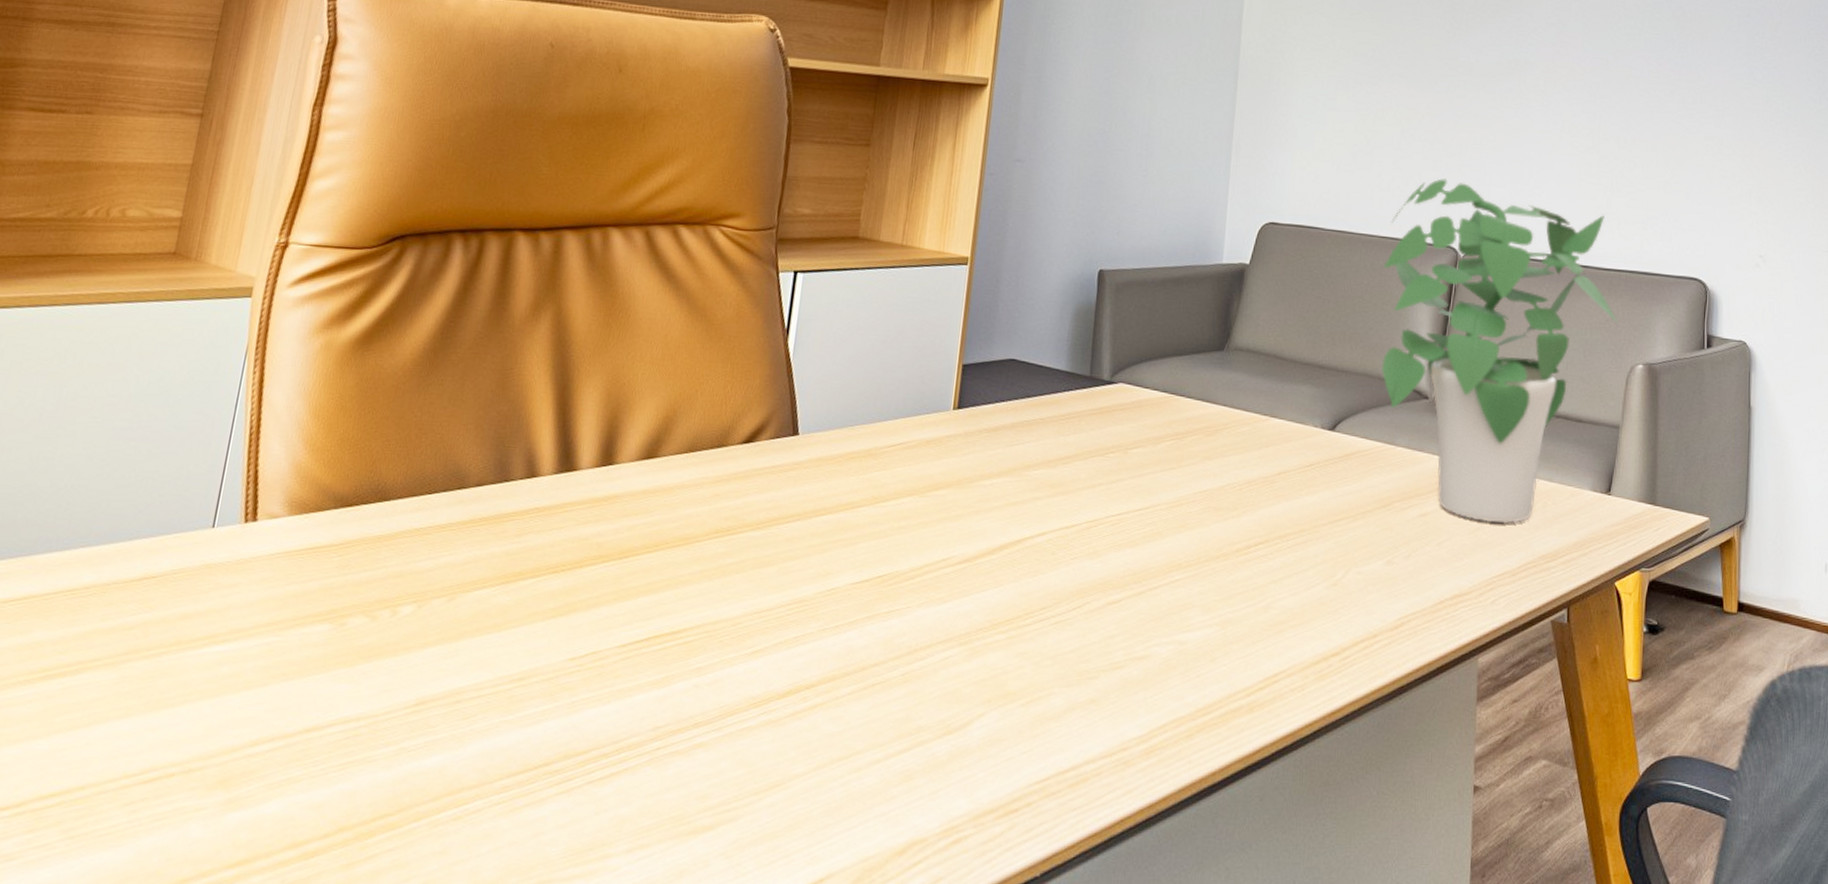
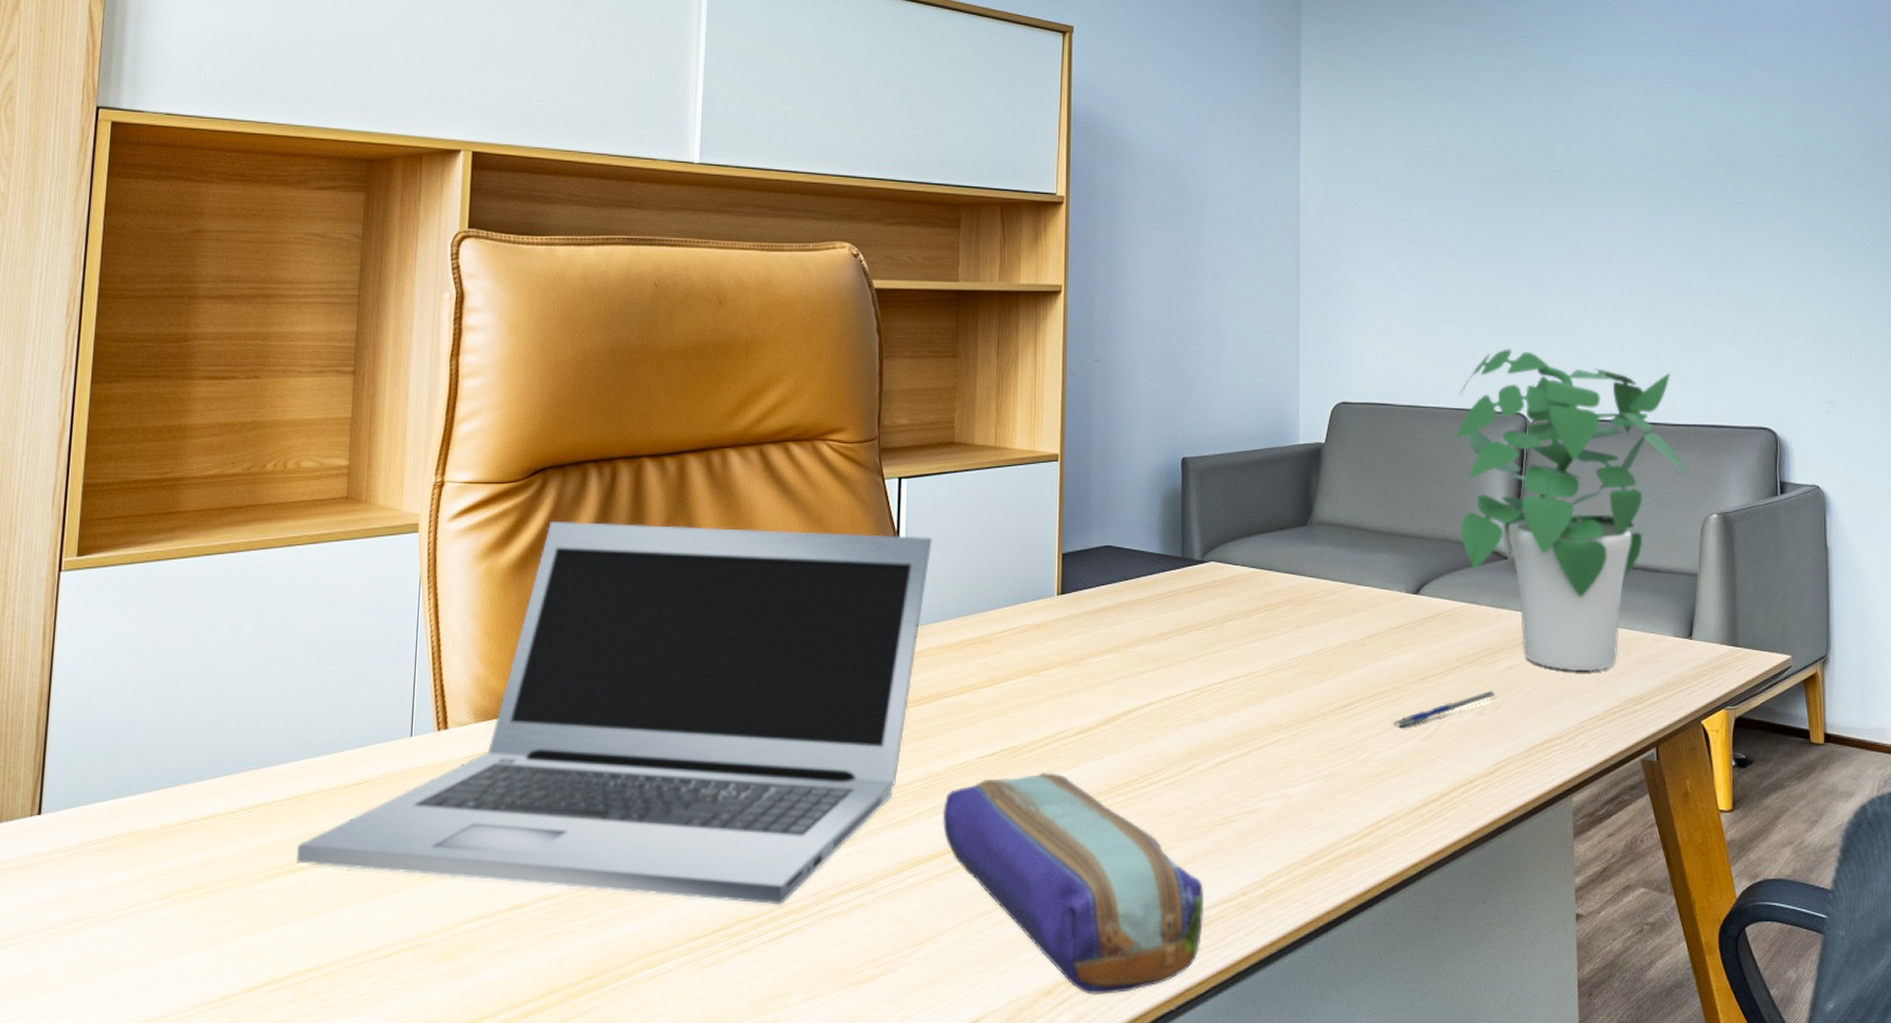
laptop: none [58,295,824,740] -> present [297,521,932,905]
pencil case: none [804,604,1082,857] -> present [942,773,1204,995]
pen: none [1297,539,1408,575] -> present [1393,691,1497,729]

